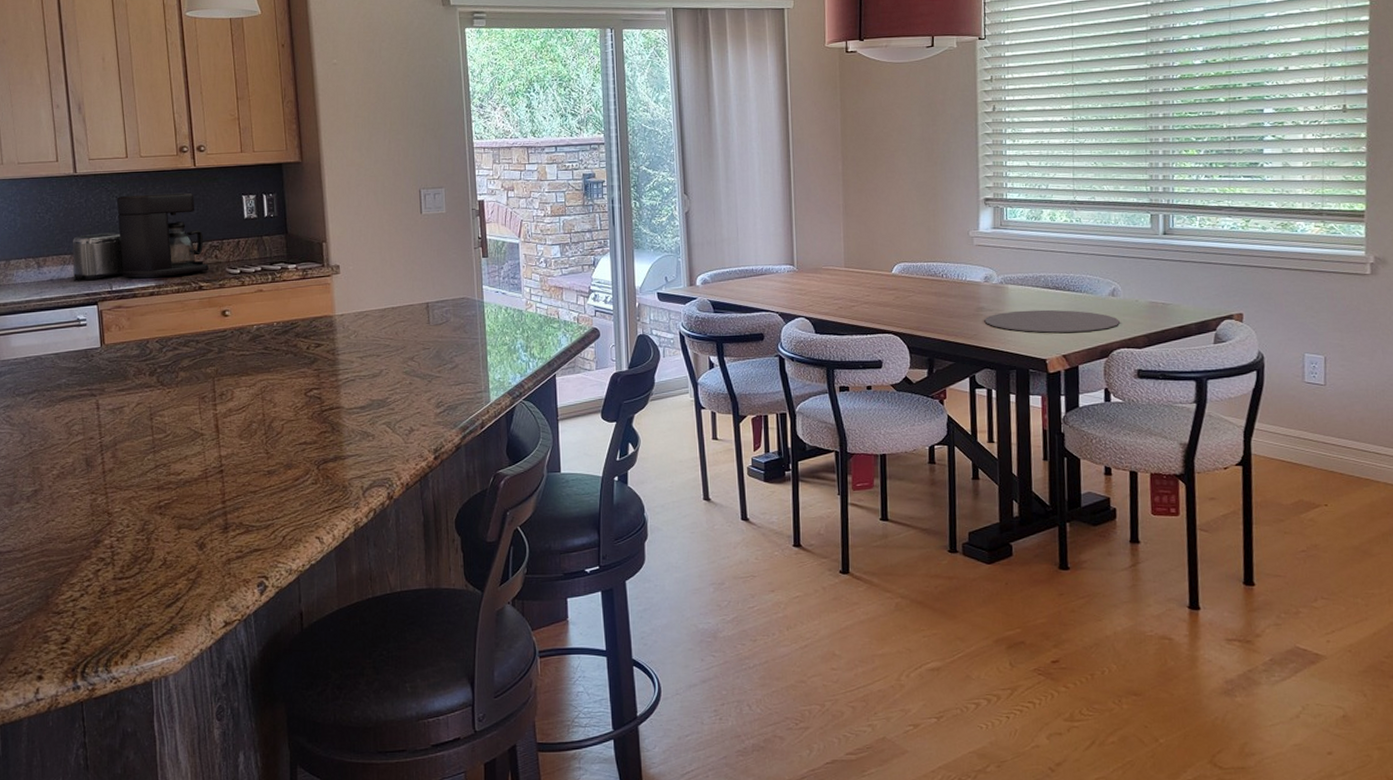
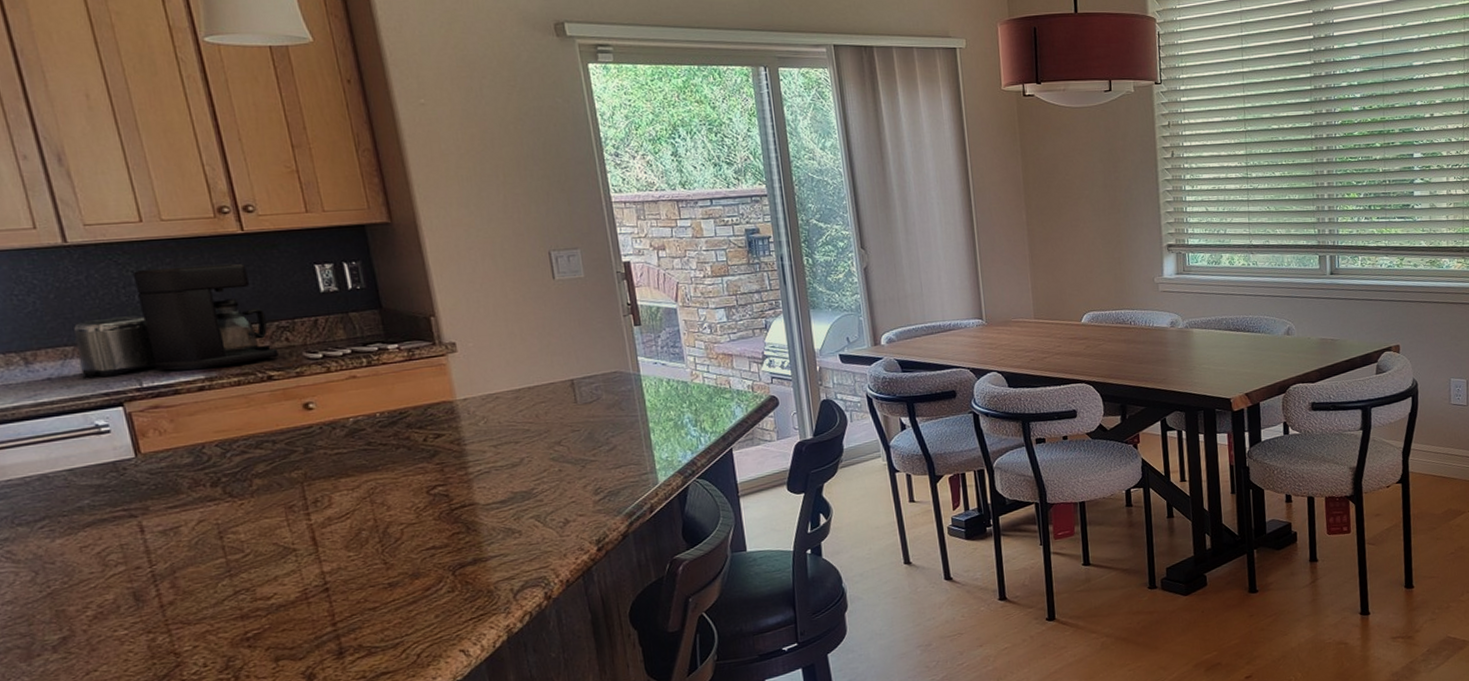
placemat: present [984,309,1121,333] -> none [1172,350,1296,374]

